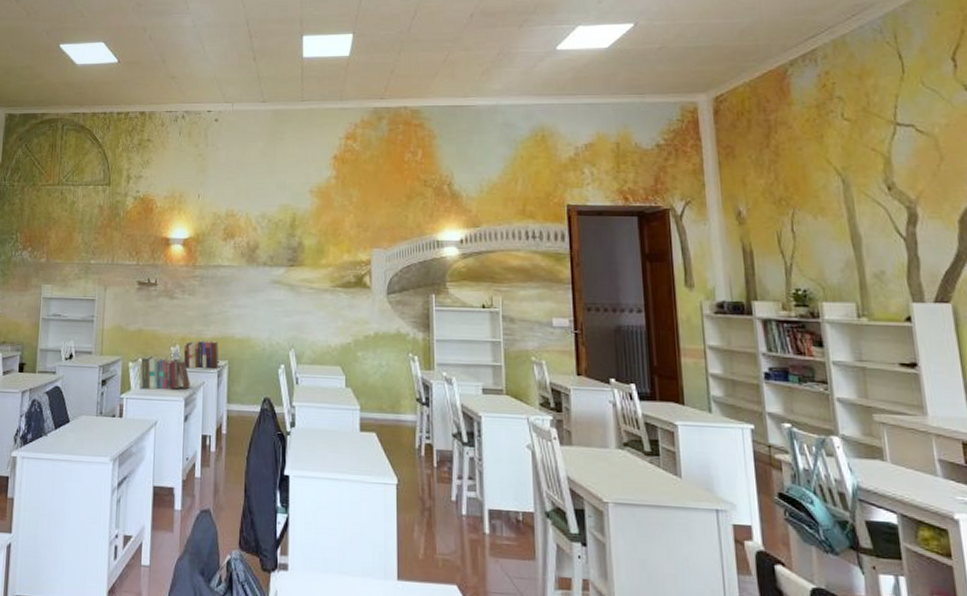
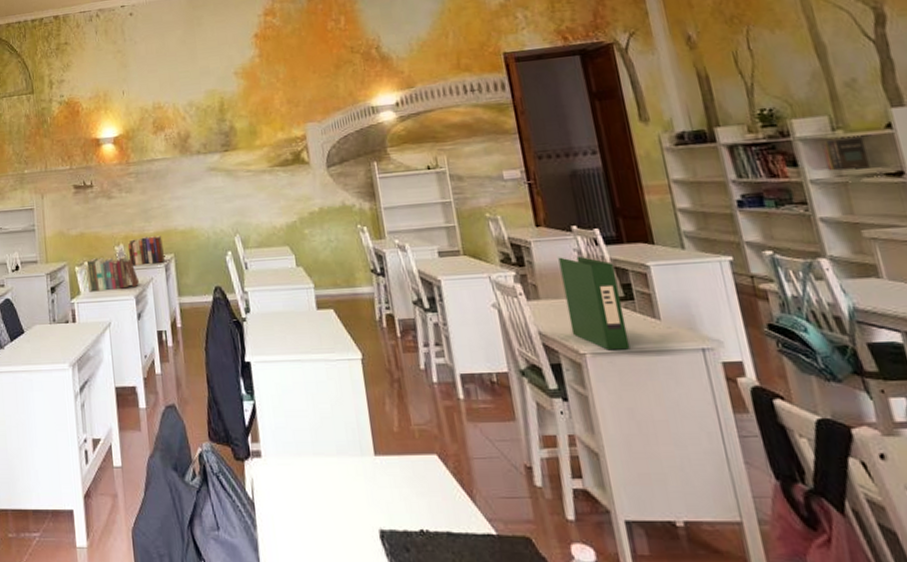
binder: none [594,407,650,503] -> present [558,256,631,351]
books: none [847,325,888,357] -> present [821,137,870,171]

